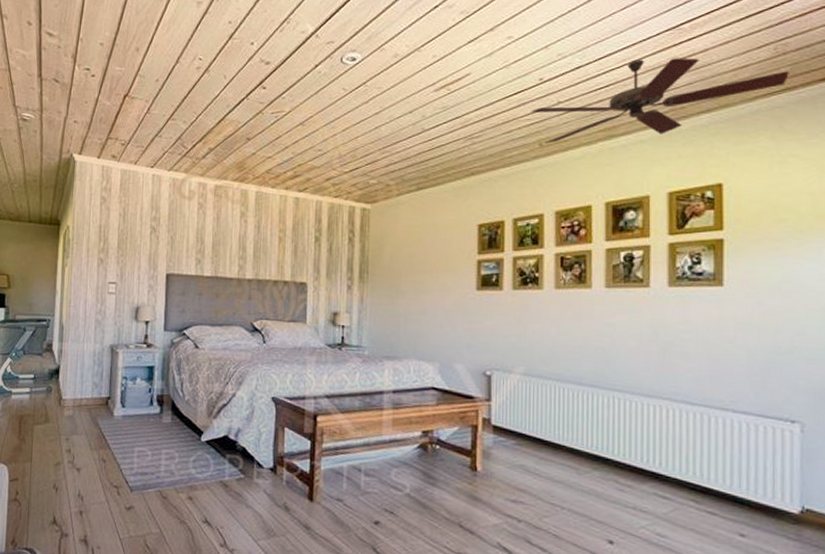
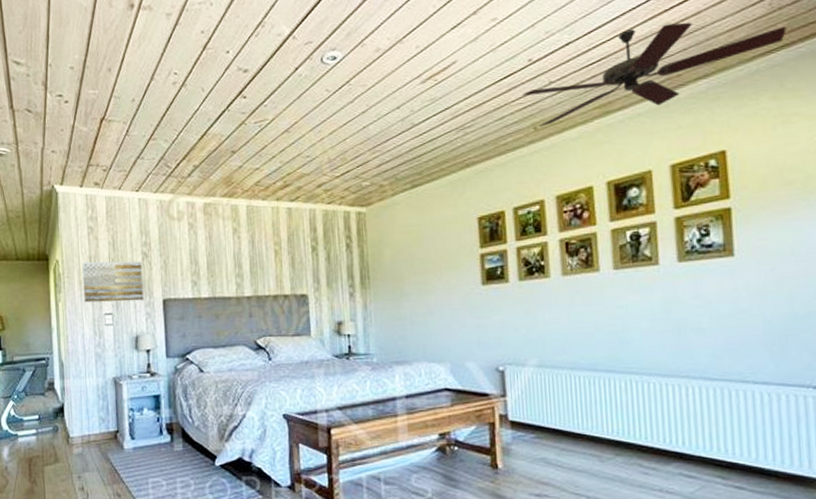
wall art: none [90,230,150,273] -> present [82,261,144,303]

